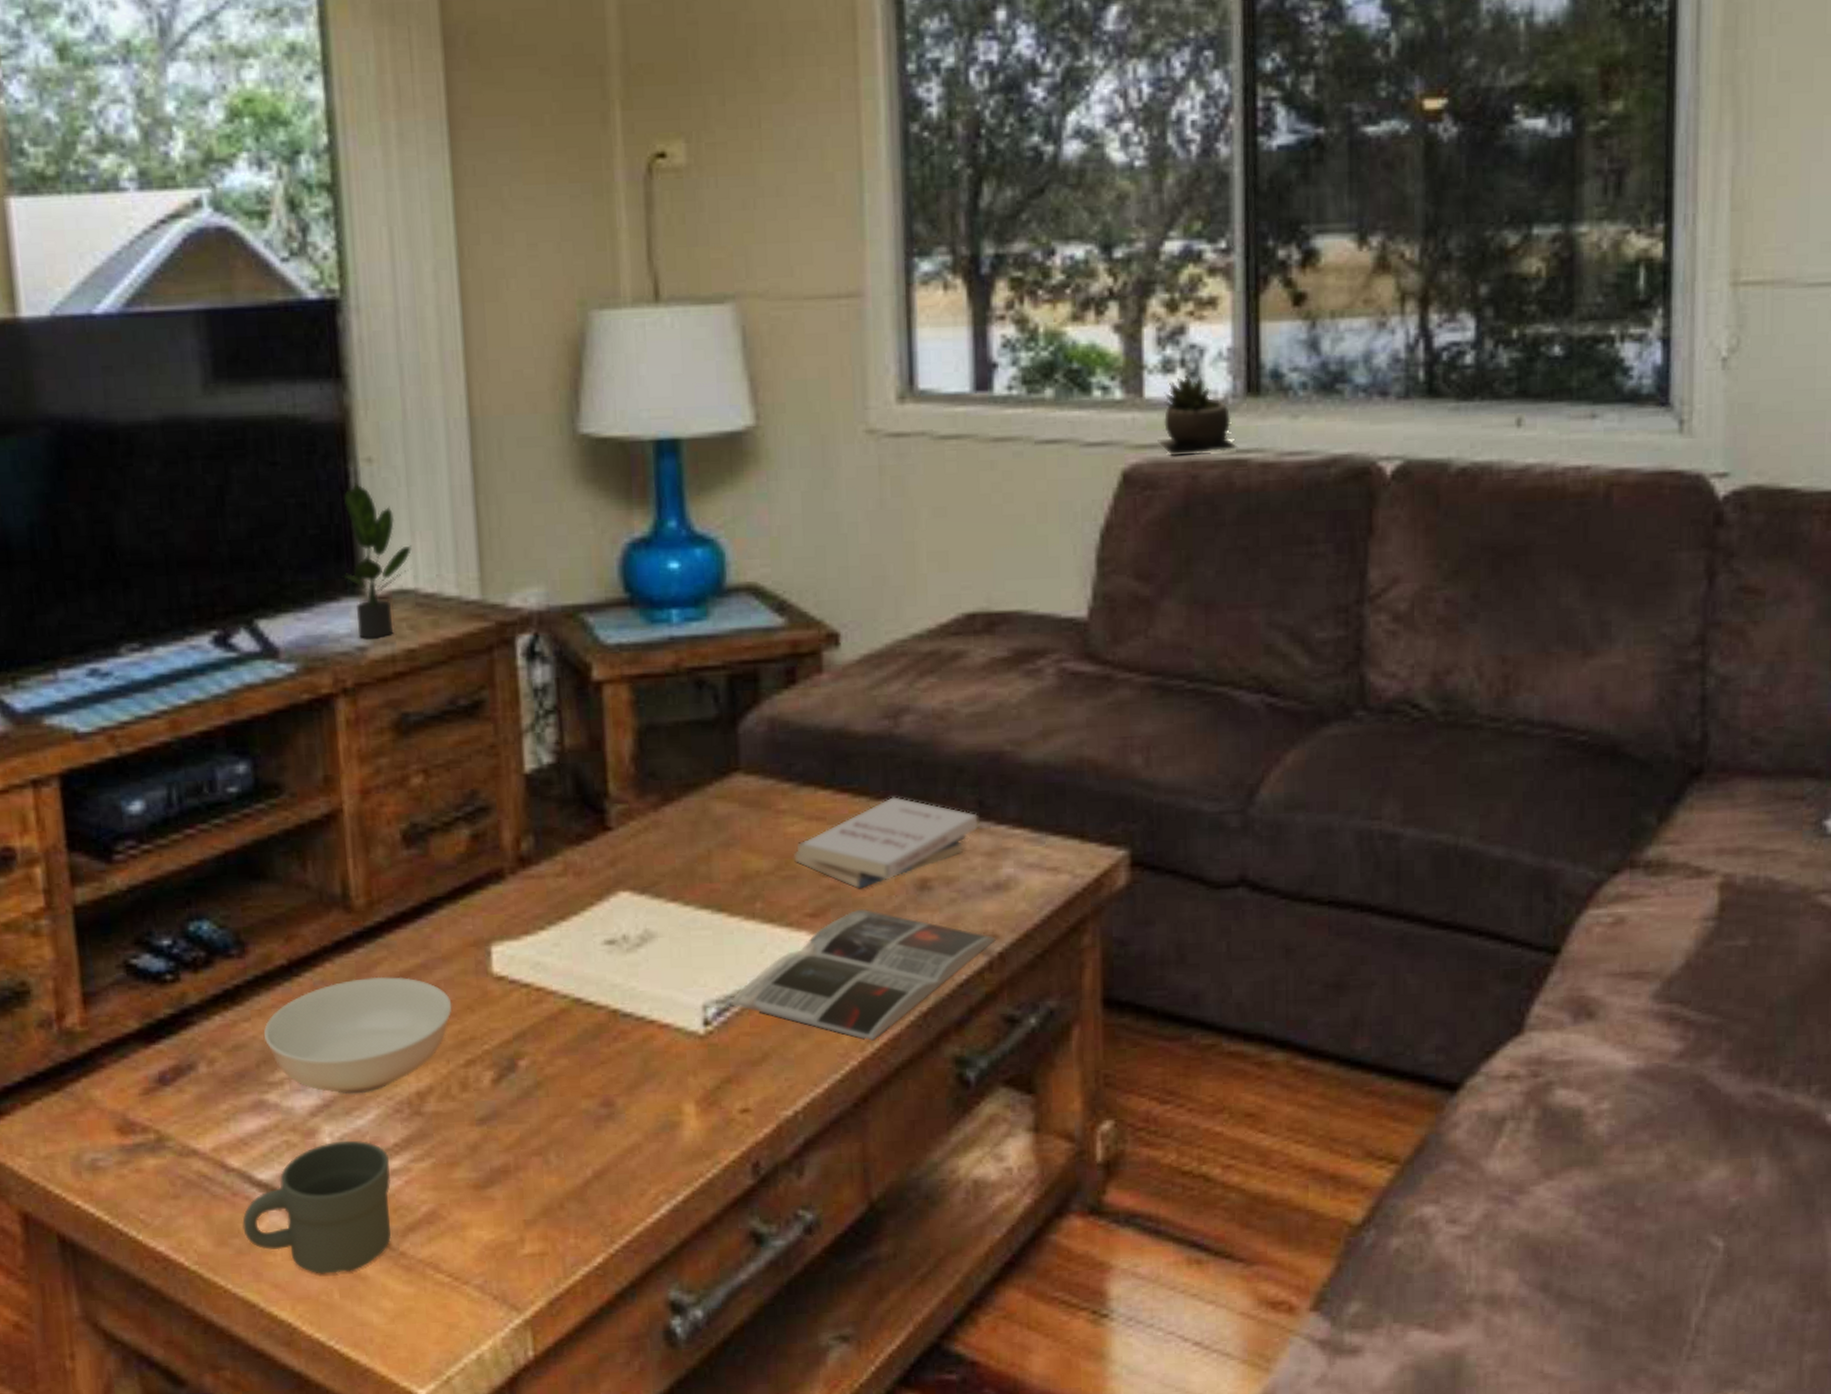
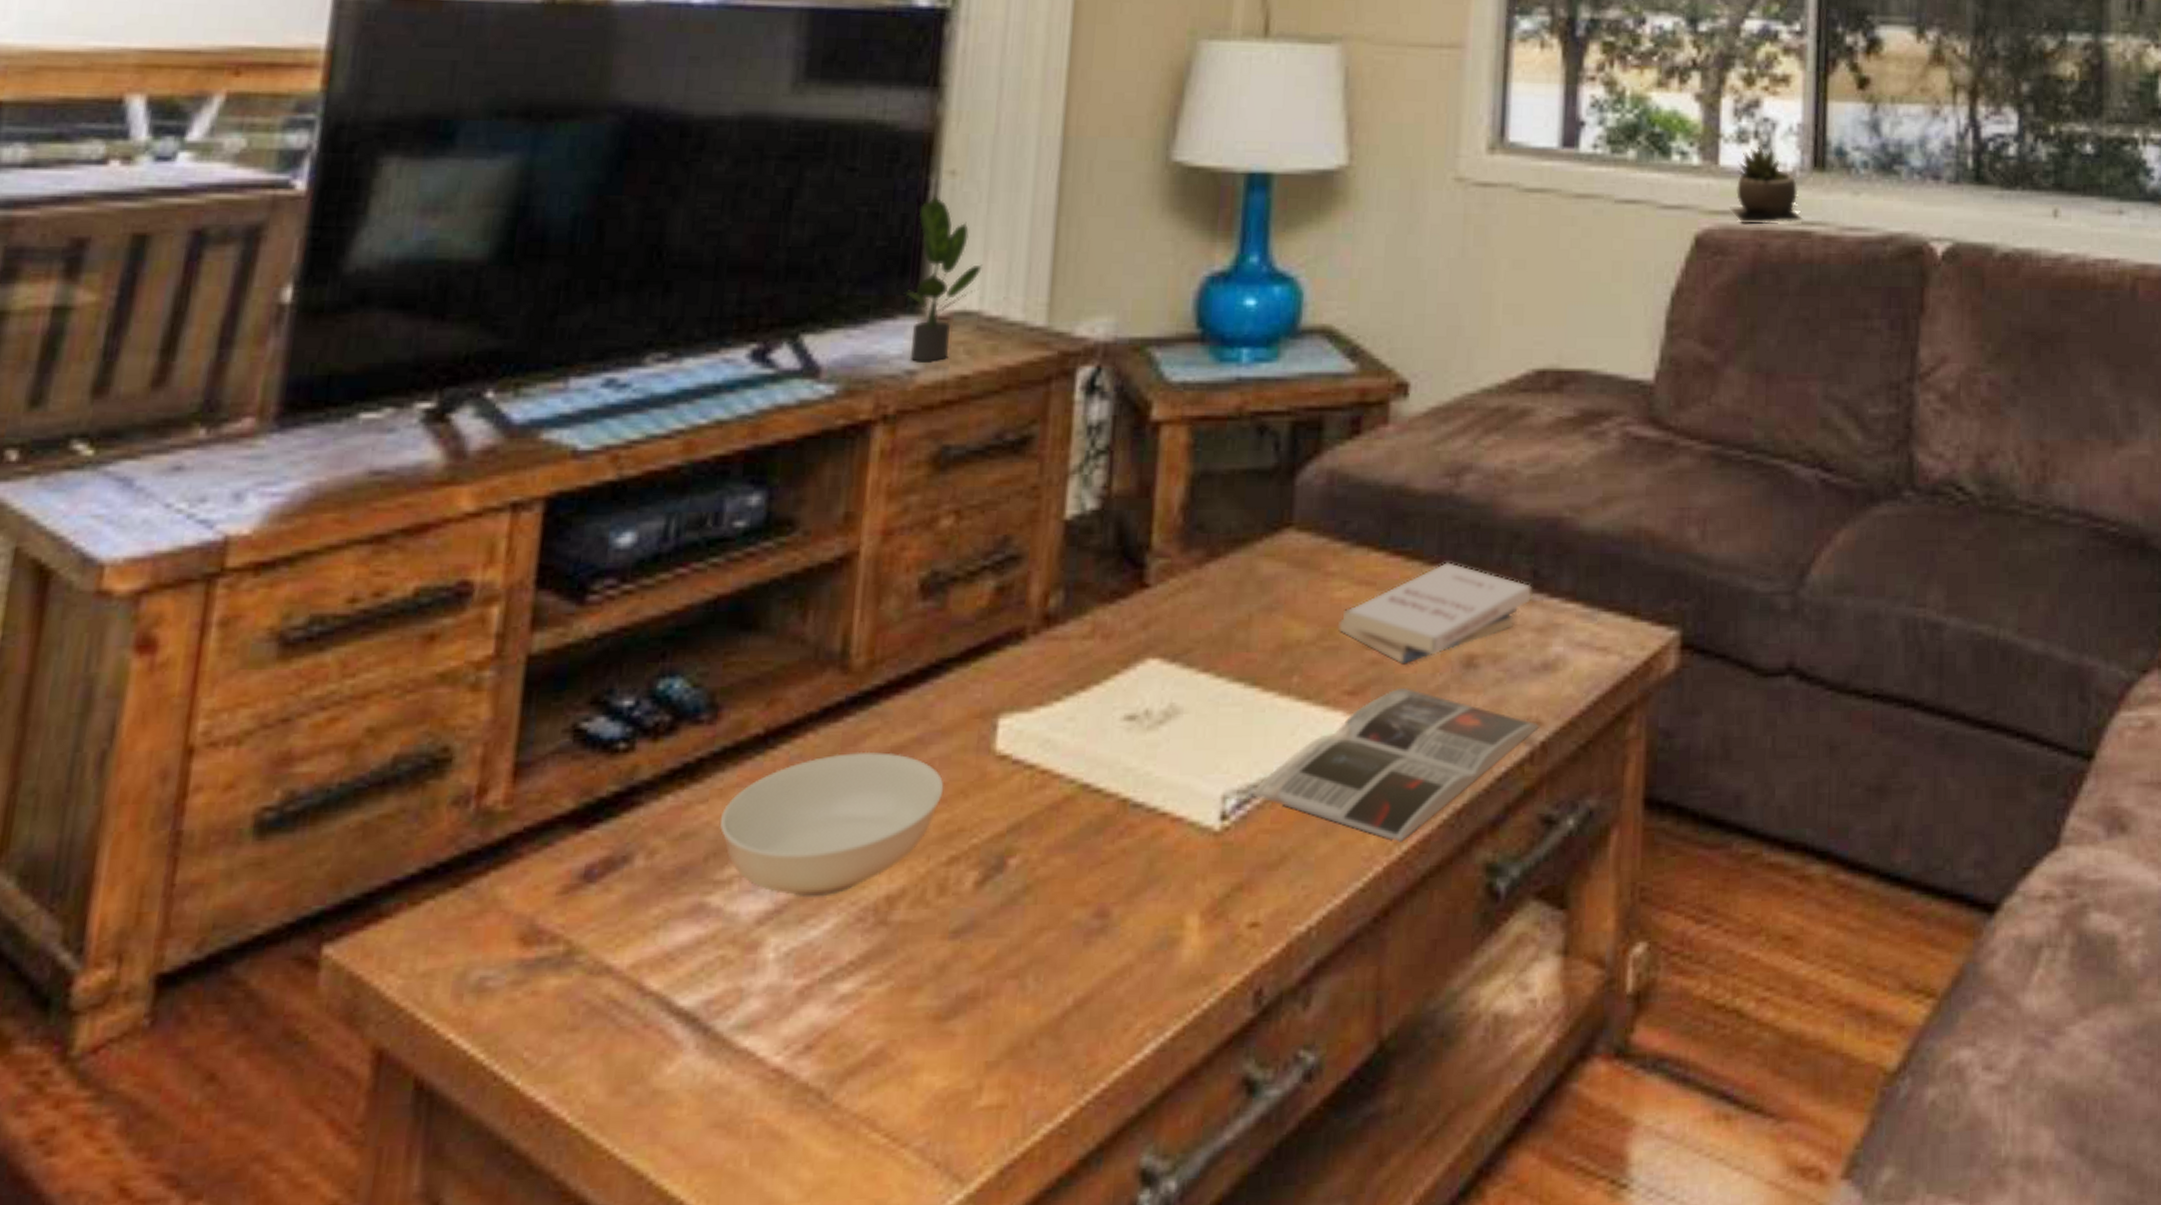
mug: present [242,1140,391,1274] -> none [647,956,841,1134]

